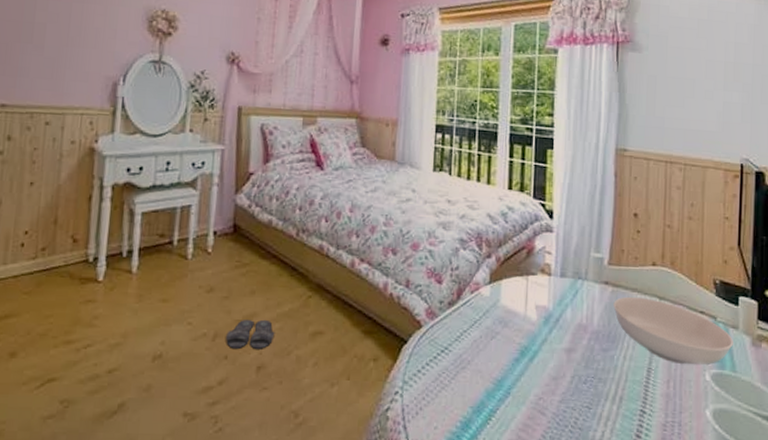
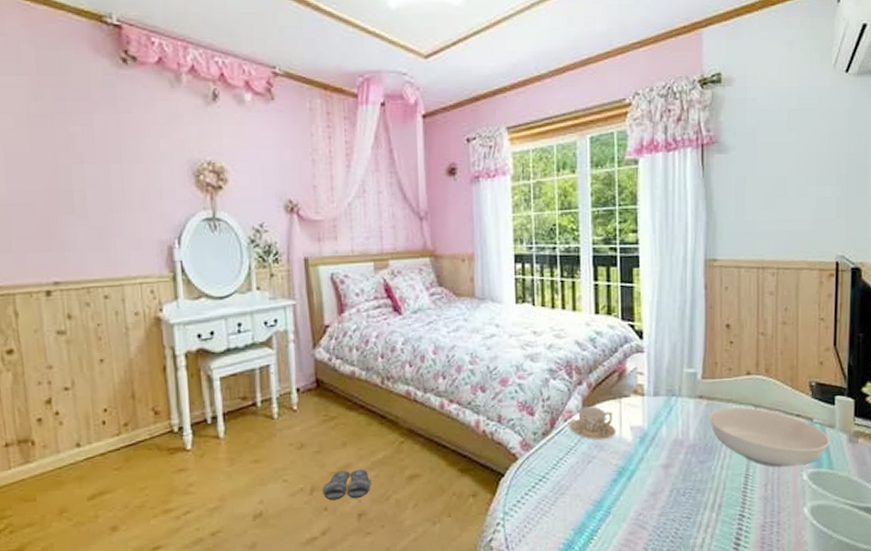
teacup: none [475,280,522,317] -> present [569,406,616,441]

